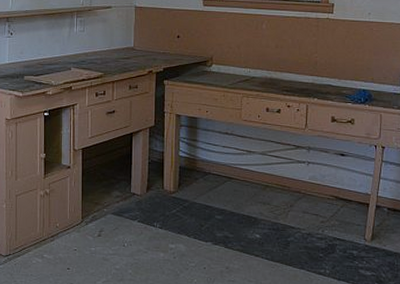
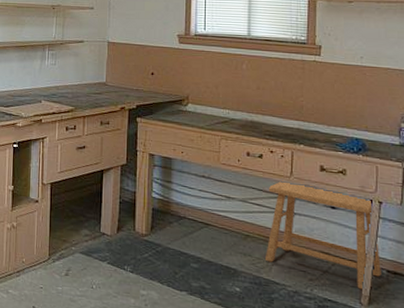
stool: none [282,132,383,227] -> present [264,180,381,290]

